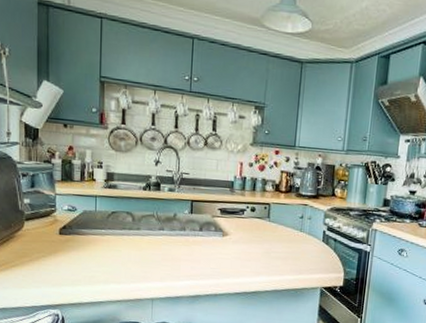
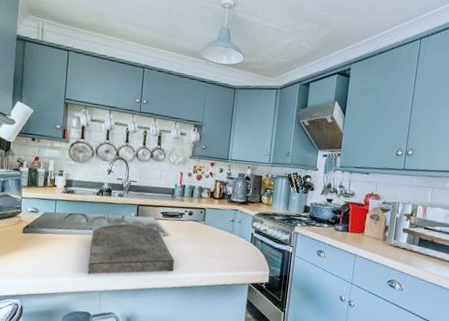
cutting board: none [137,222,236,280] -> present [88,223,174,275]

